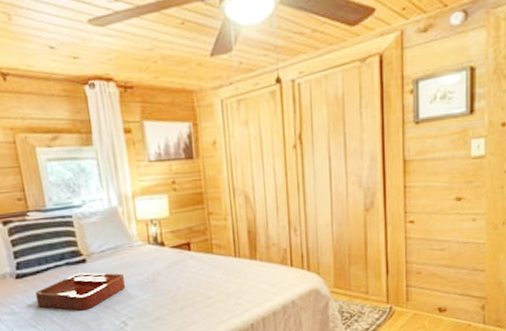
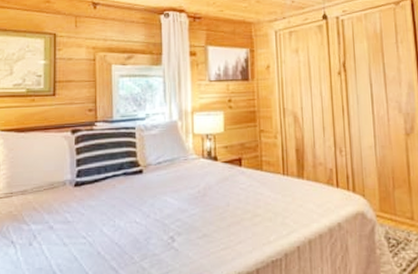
decorative tray: present [35,272,126,311] -> none [90,183,178,223]

